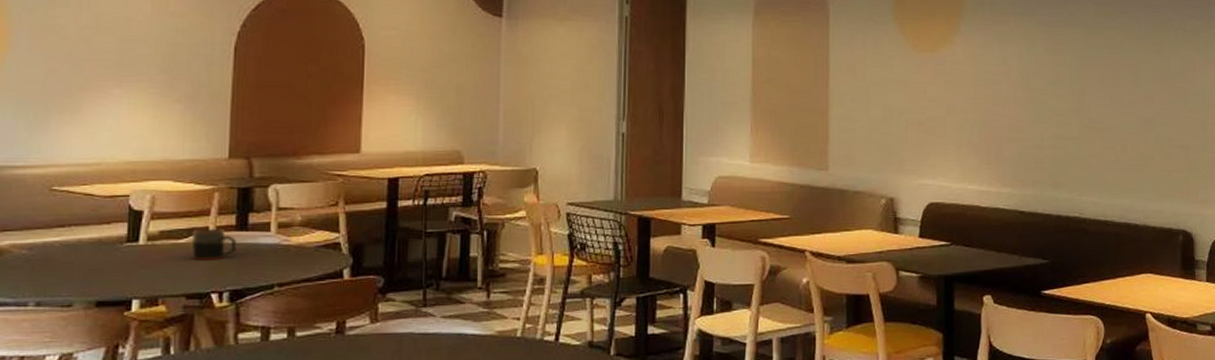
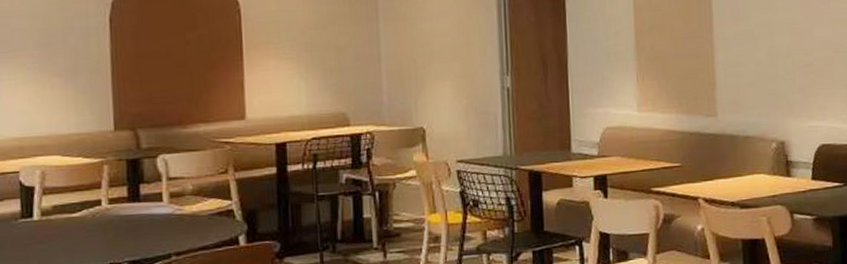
mug: present [191,228,238,262] -> none [84,200,132,234]

